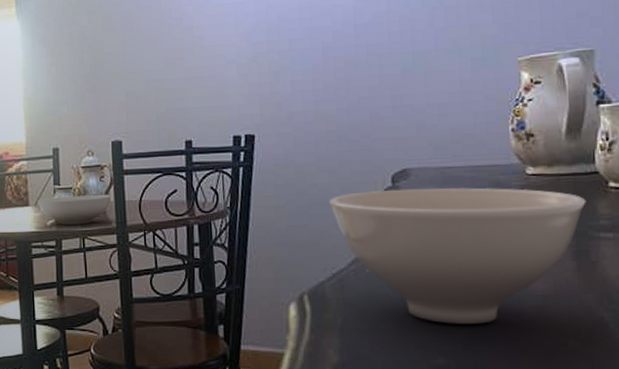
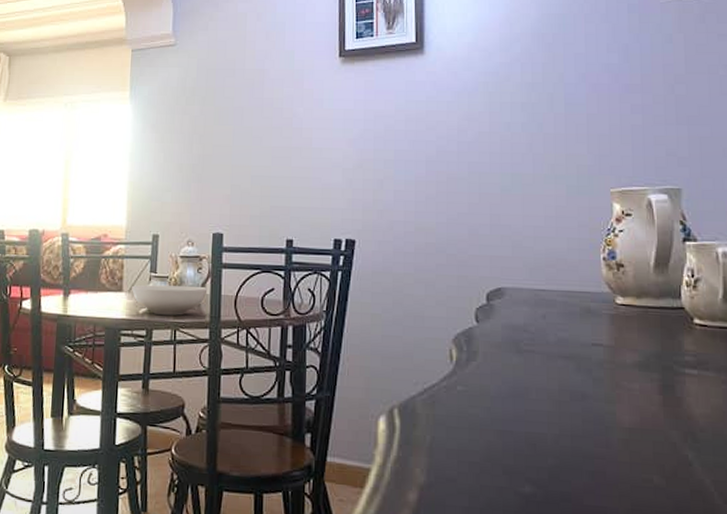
bowl: present [329,187,586,324] -> none [424,307,672,453]

